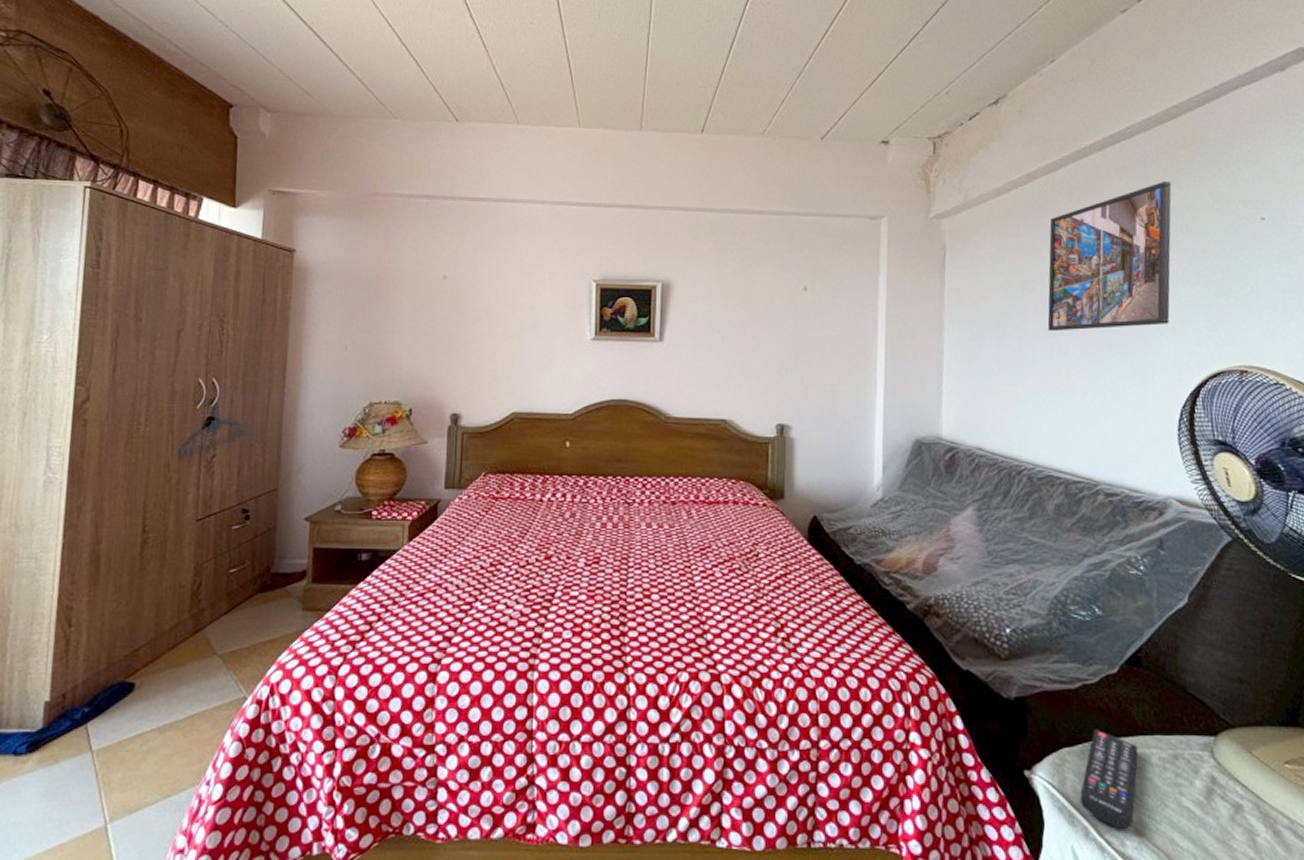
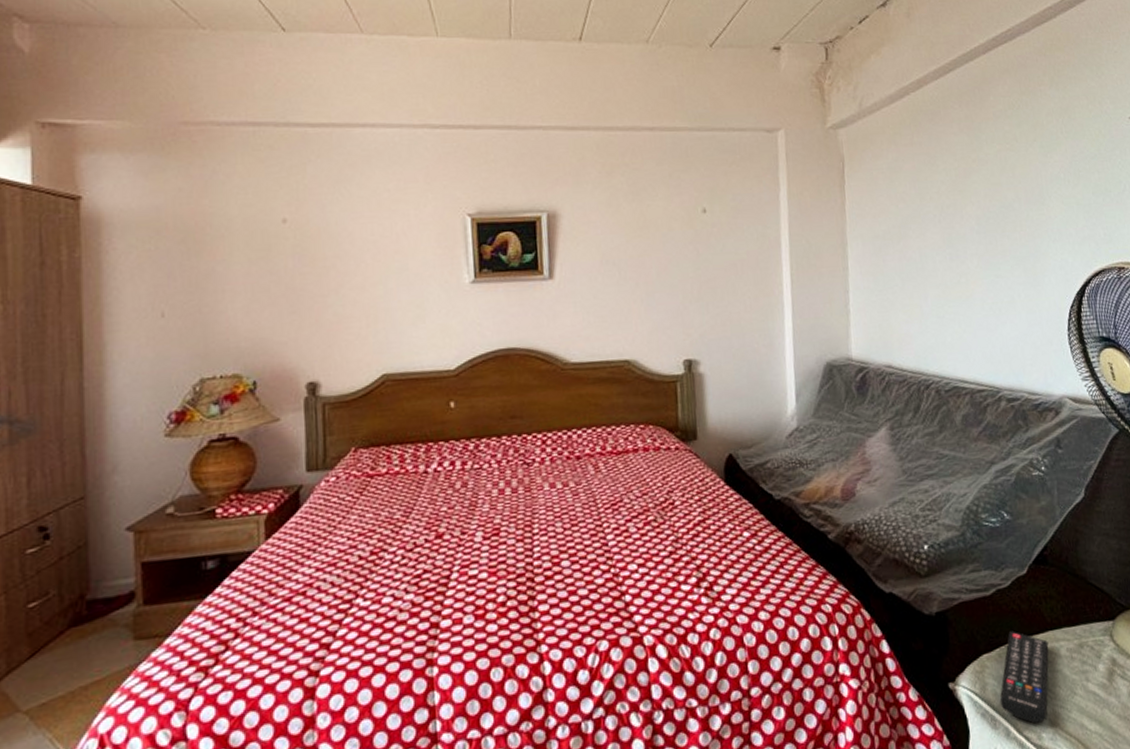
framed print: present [1047,181,1172,331] -> none [942,83,1055,241]

